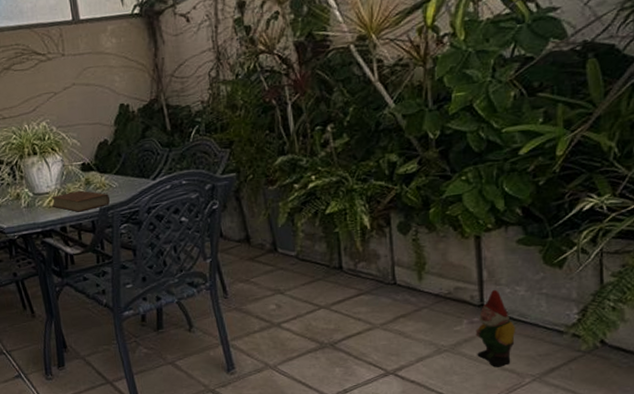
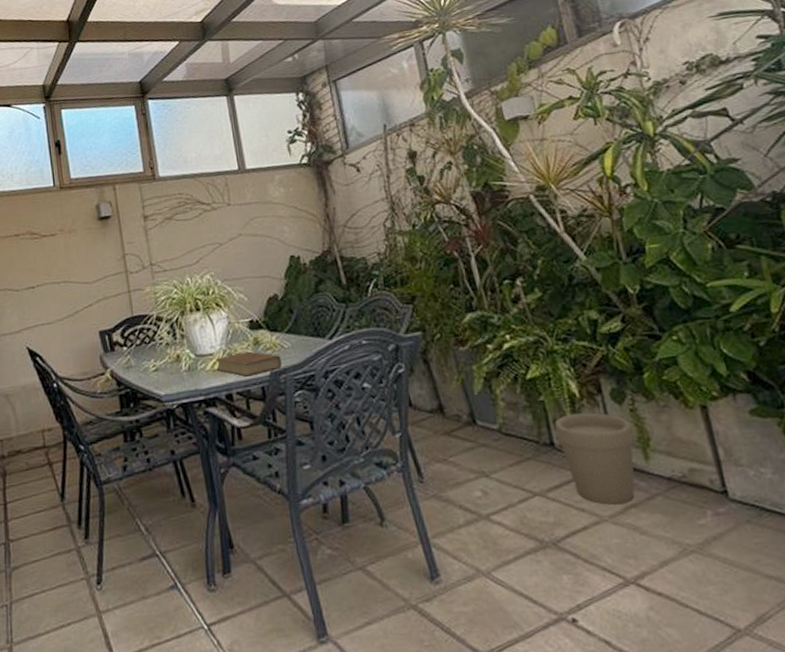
flowerpot: none [345,242,412,316] -> present [554,412,635,505]
garden gnome: present [475,289,516,367] -> none [723,471,775,574]

